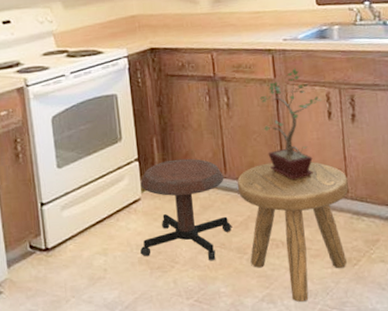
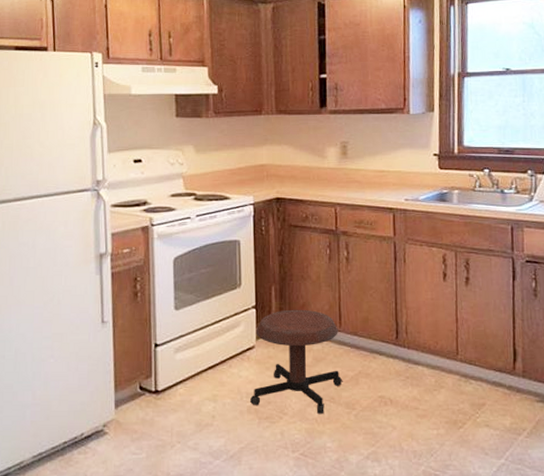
stool: present [237,161,349,302] -> none [350,319,459,462]
potted plant: present [260,68,321,180] -> none [378,228,438,339]

